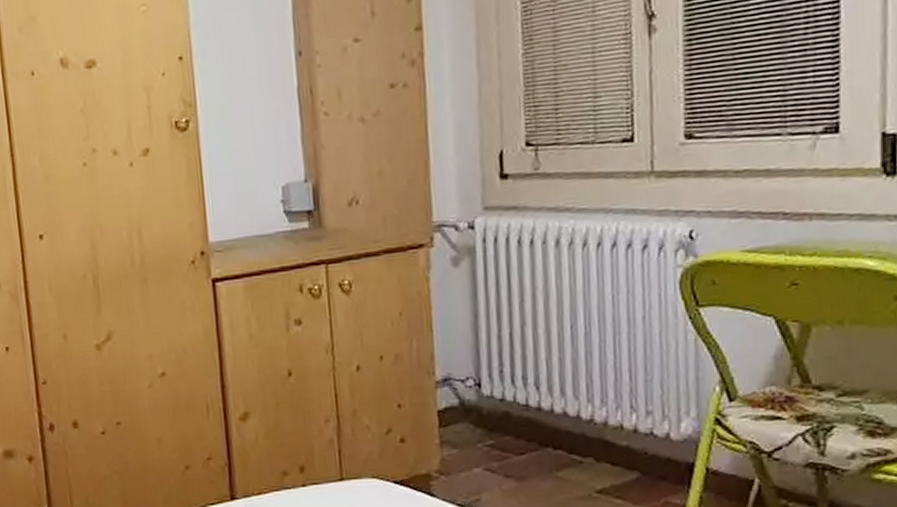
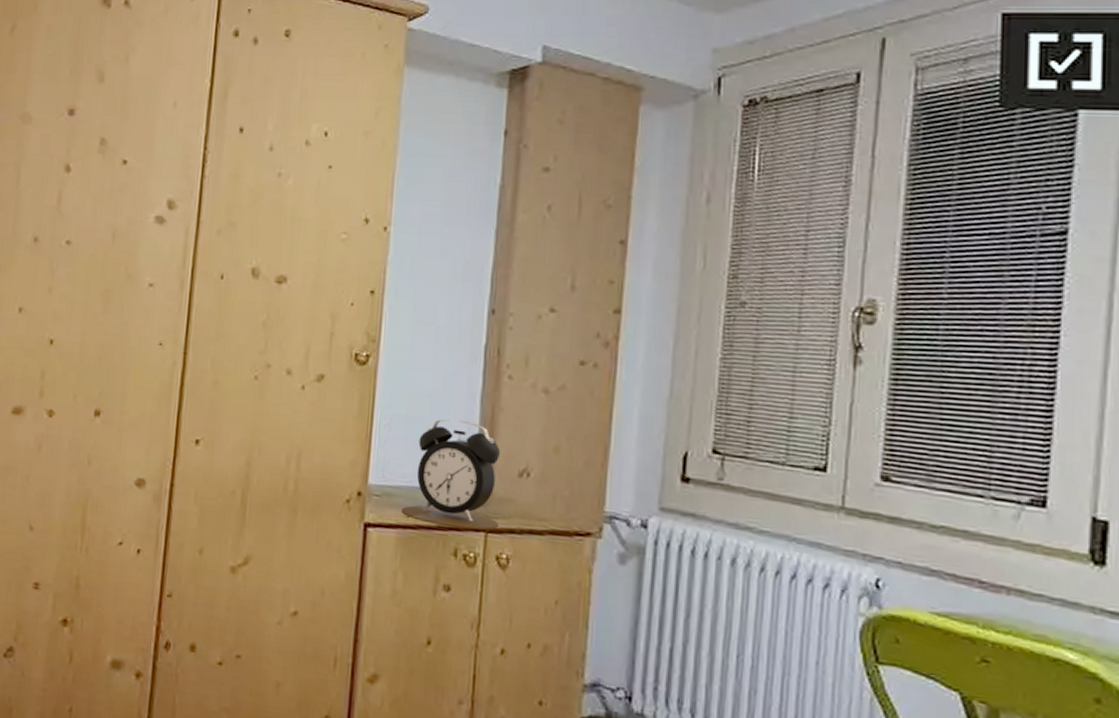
alarm clock: none [243,163,338,267] -> present [400,419,500,531]

